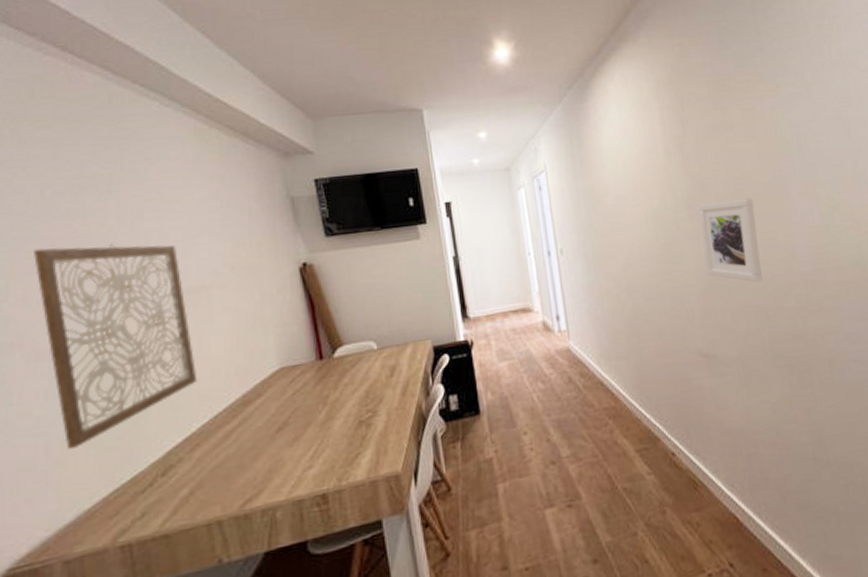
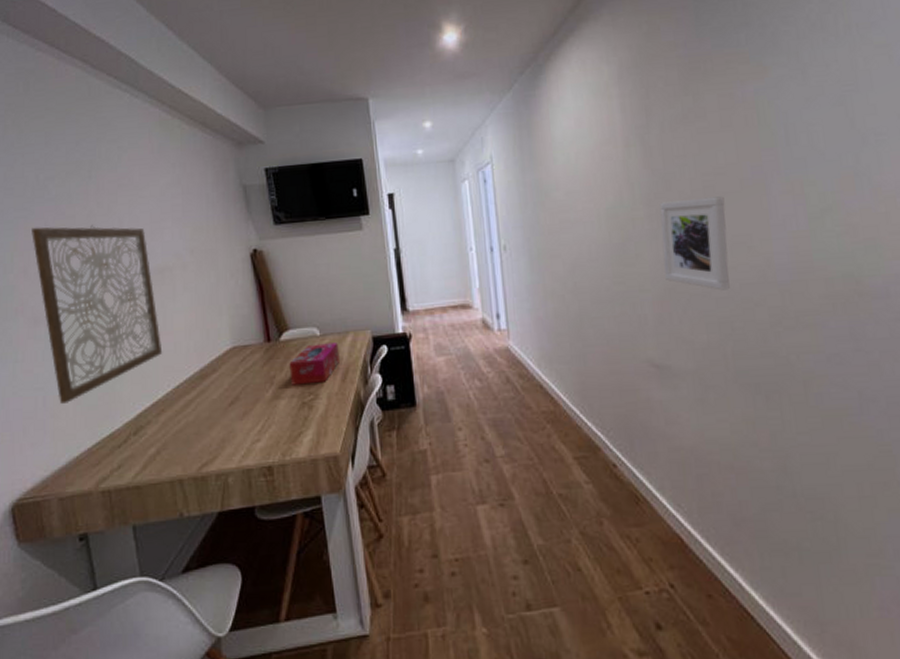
tissue box: none [344,355,399,404] -> present [289,343,339,385]

